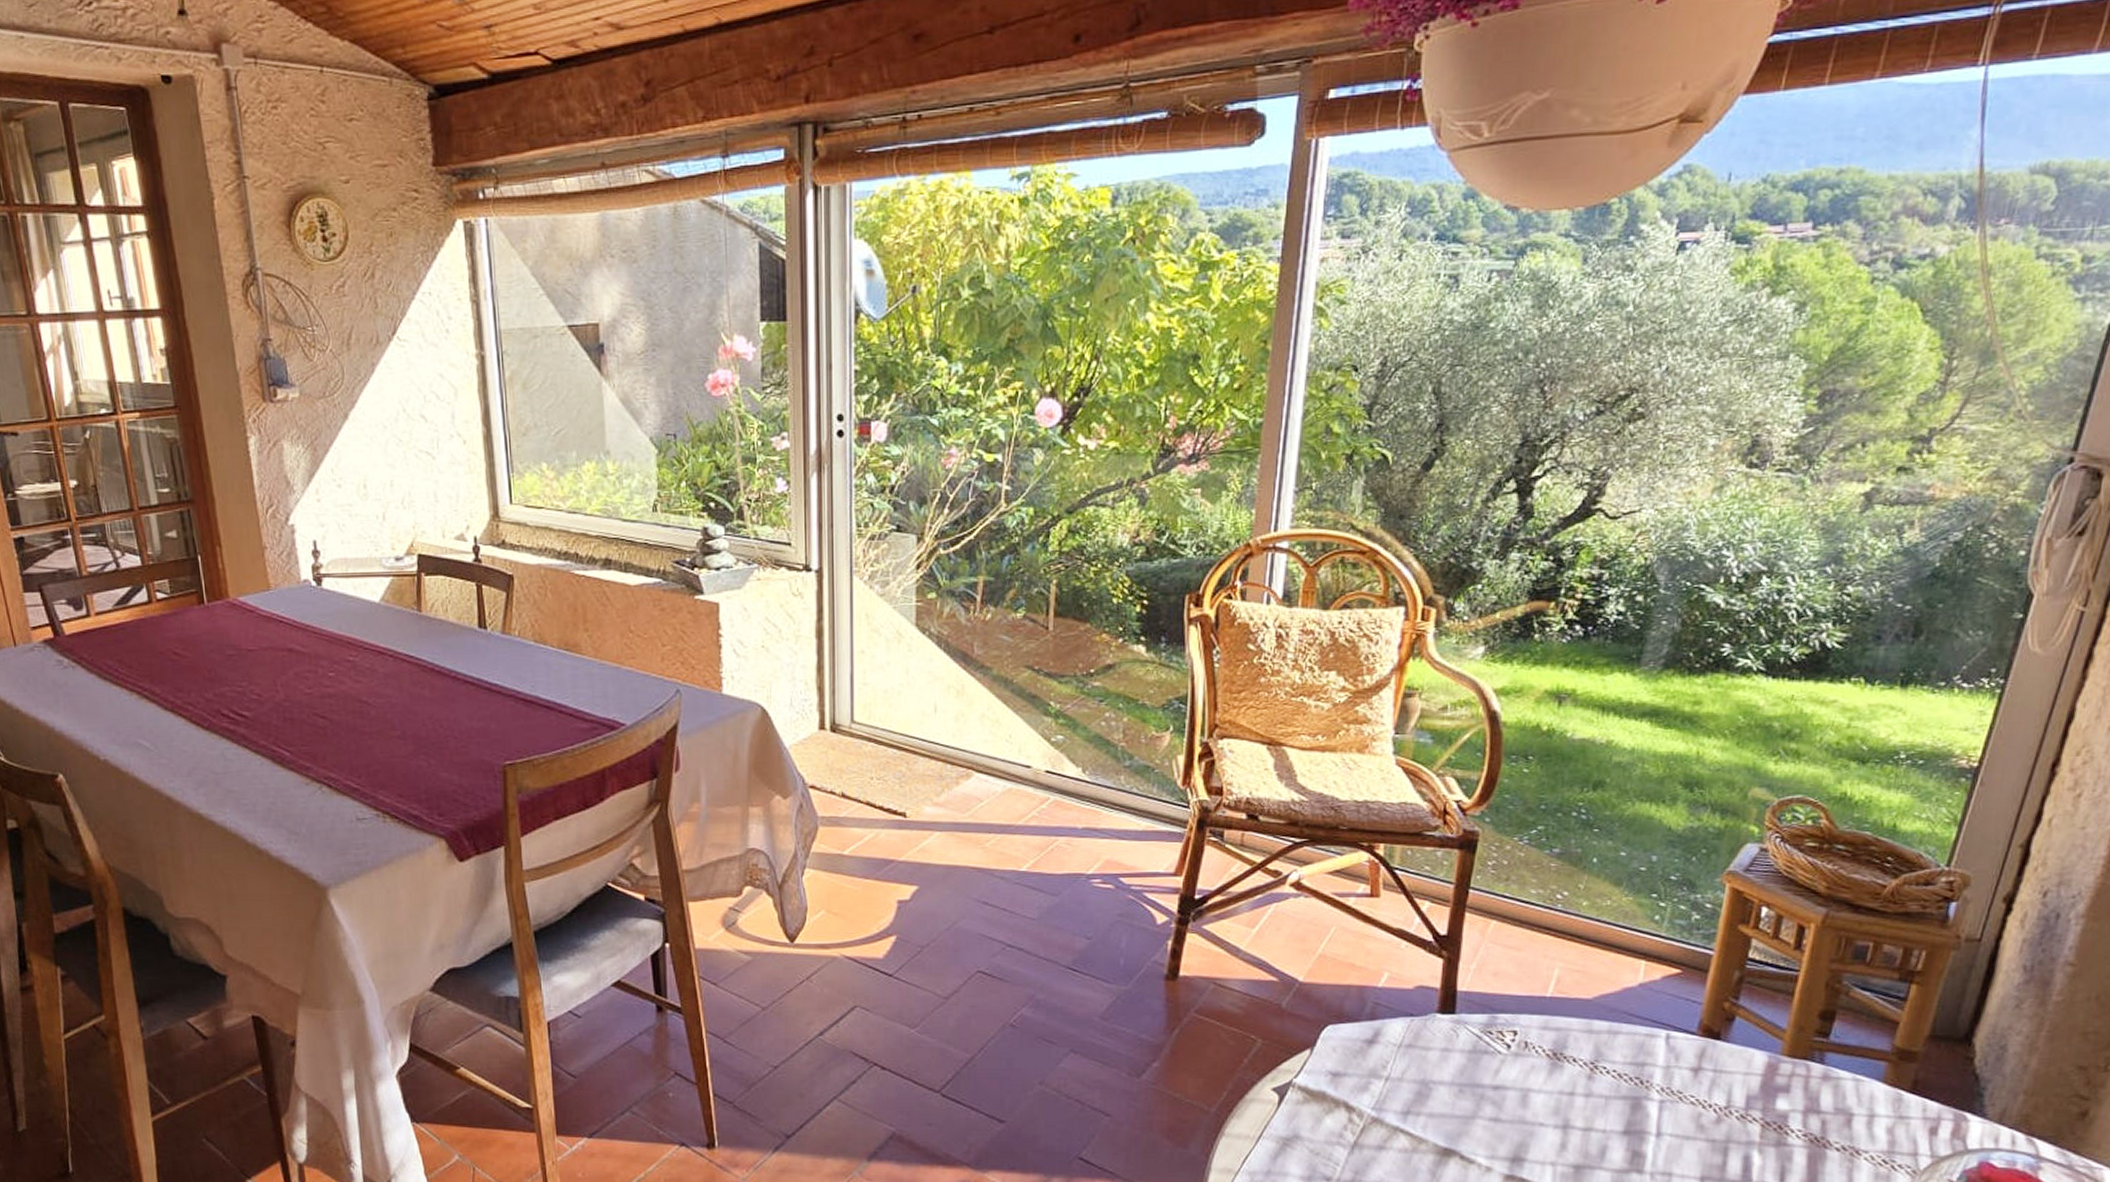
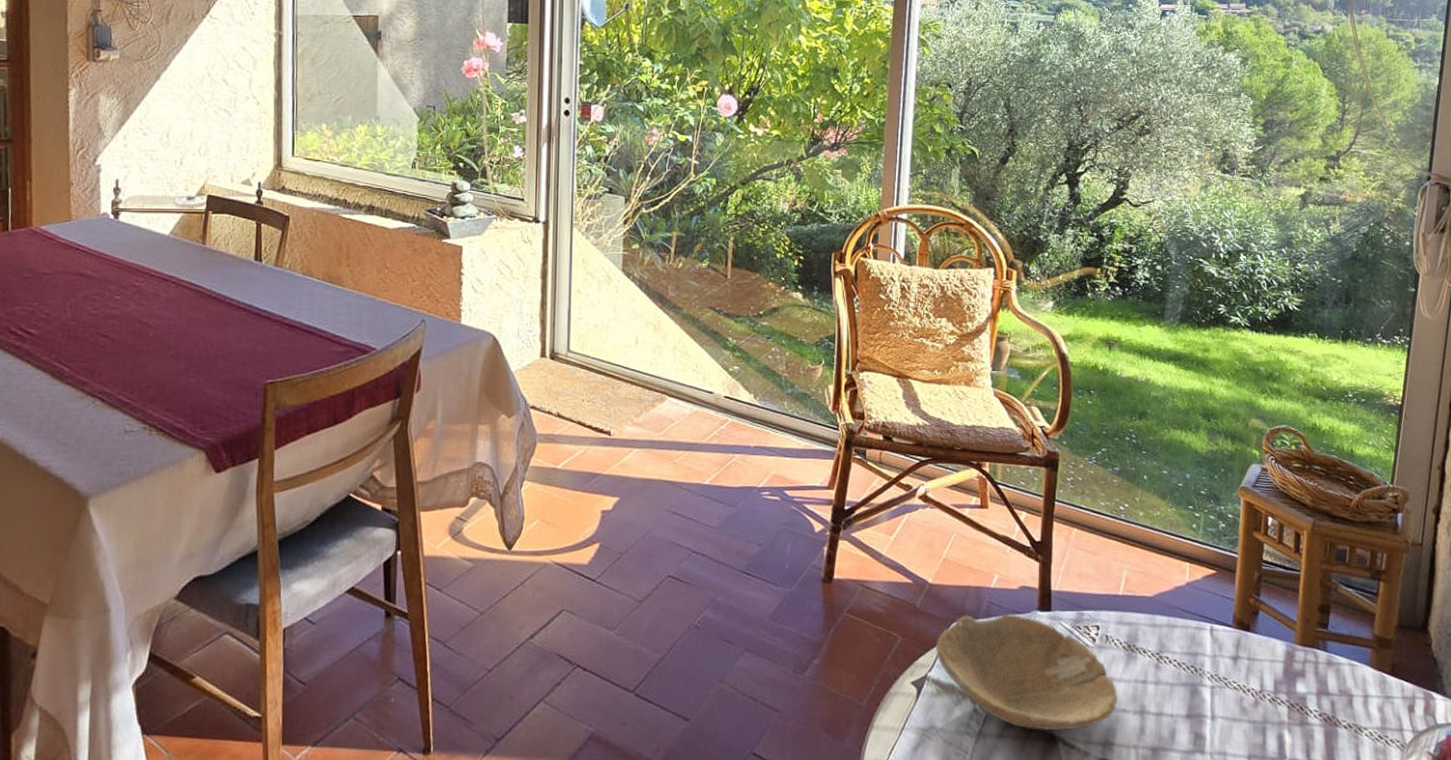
bowl: none [1304,1016,1534,1144] -> present [936,614,1117,731]

